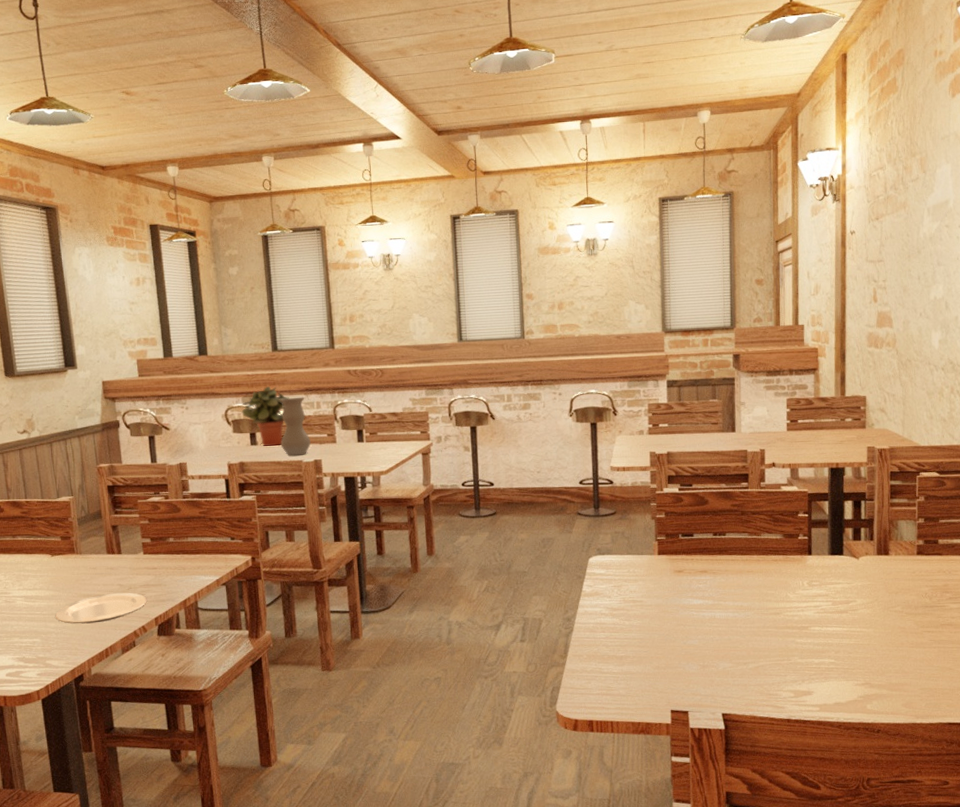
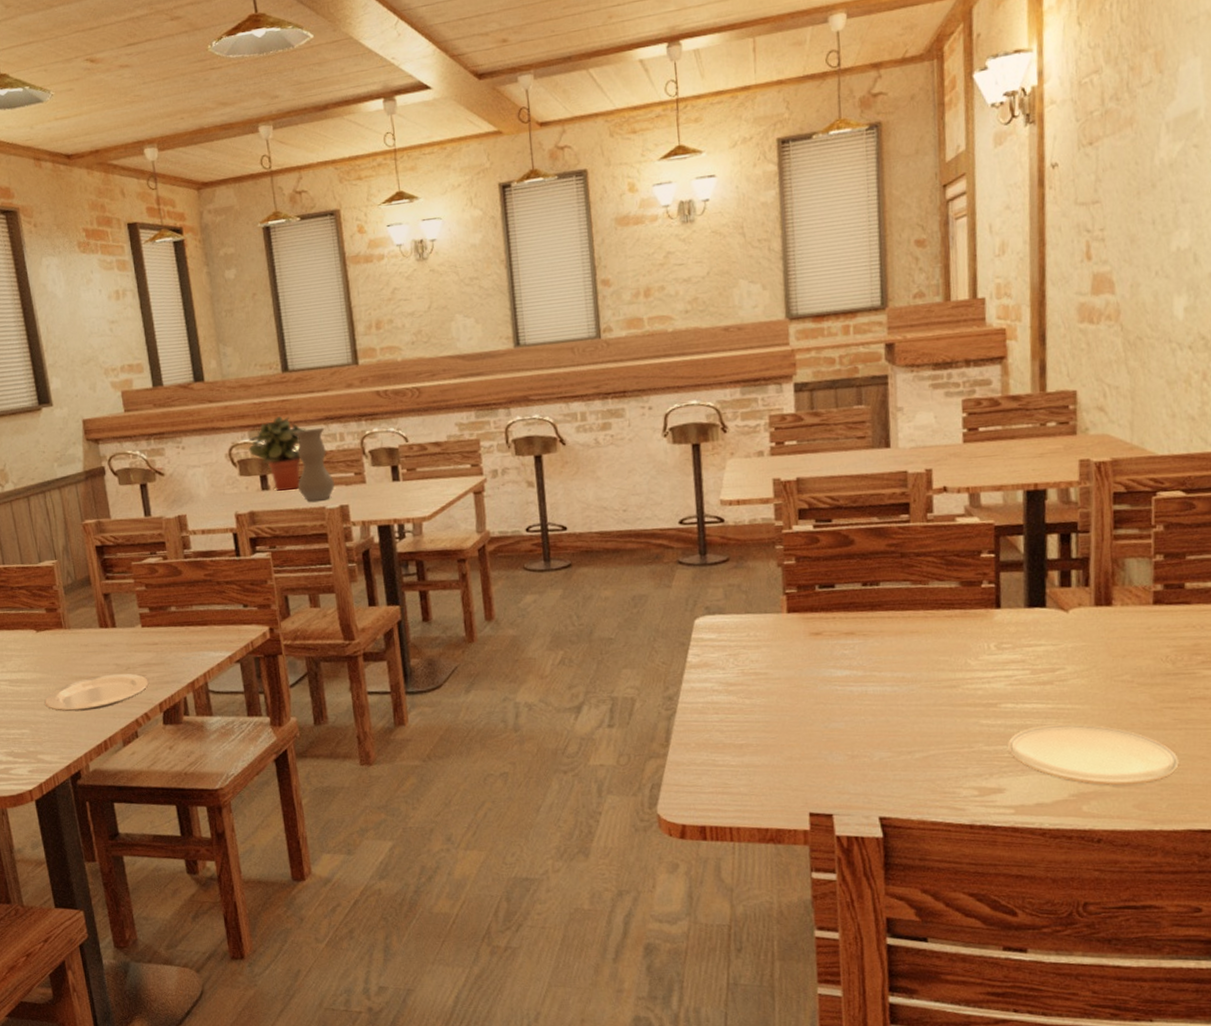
plate: none [815,642,934,690] -> present [1008,723,1179,786]

